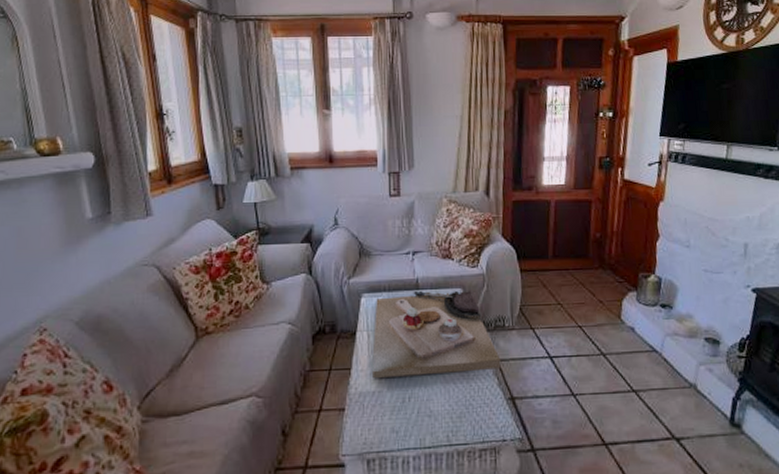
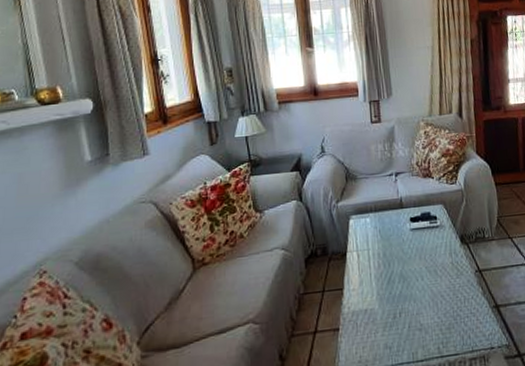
decorative tray: present [372,290,501,378] -> none [363,206,484,296]

